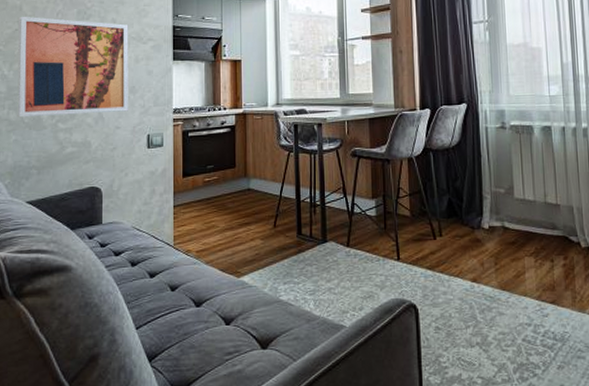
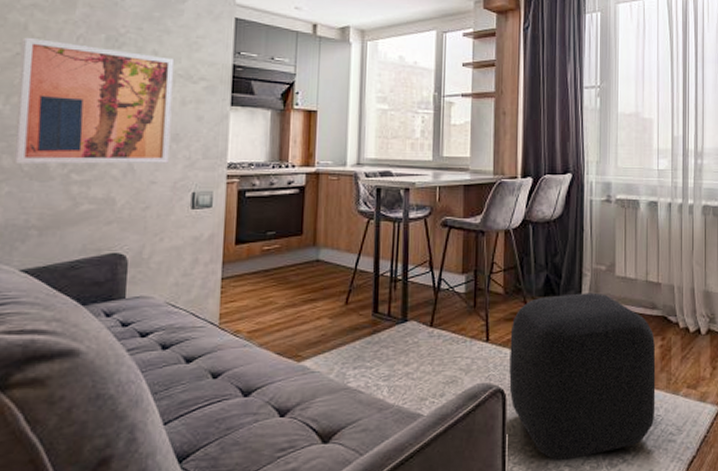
ottoman: none [419,214,563,373] -> present [509,292,656,461]

